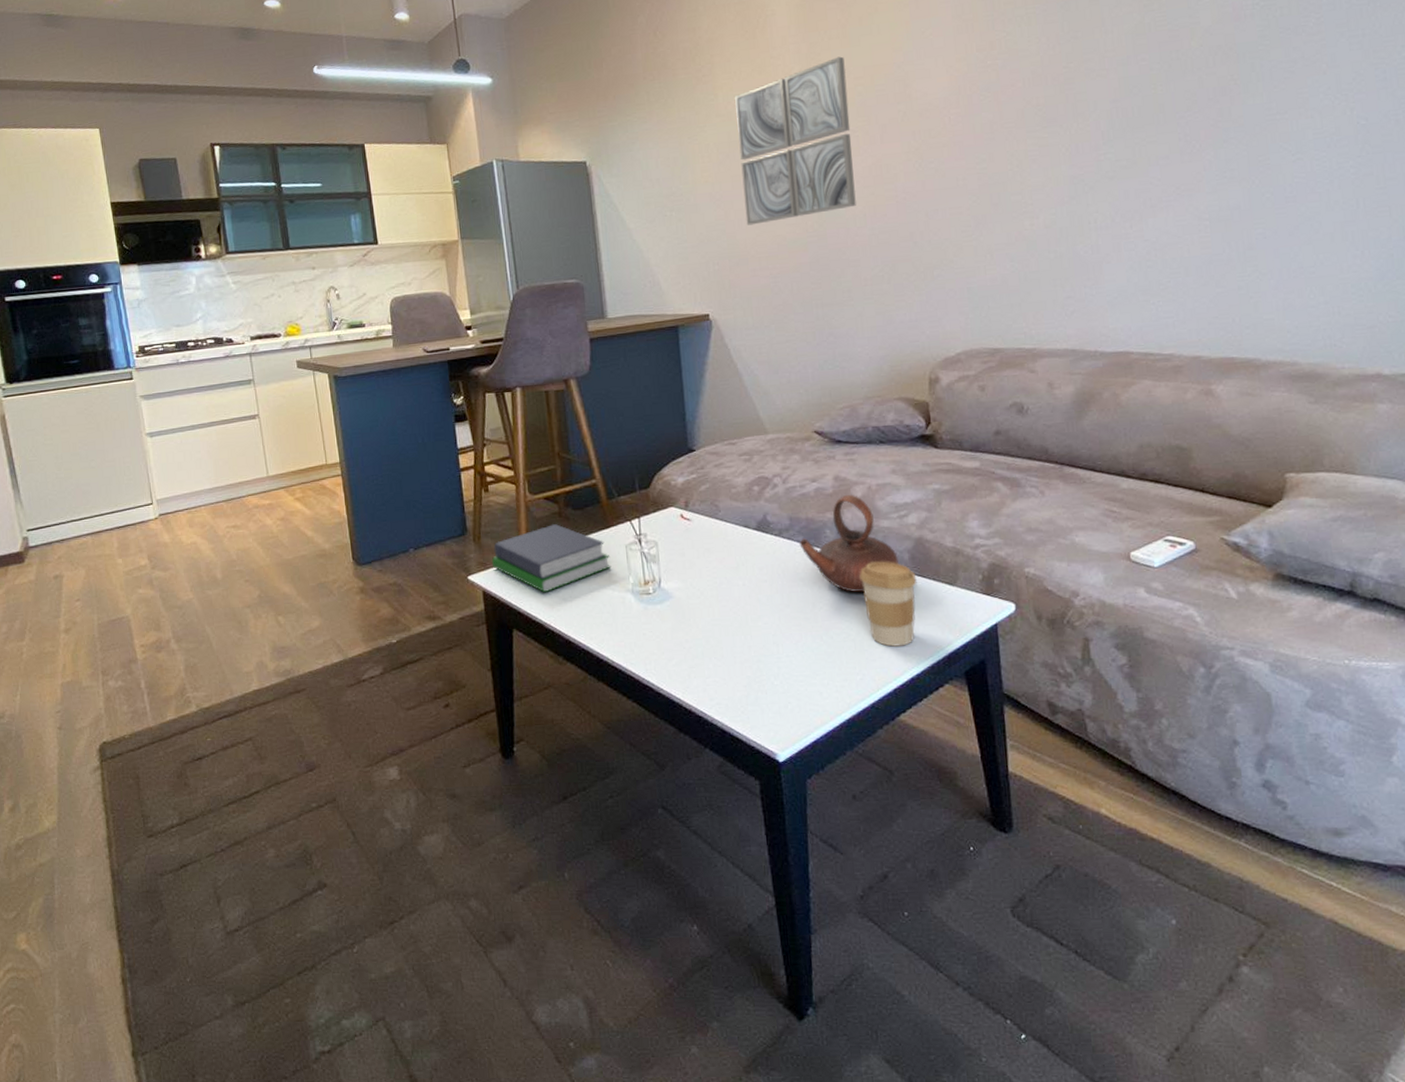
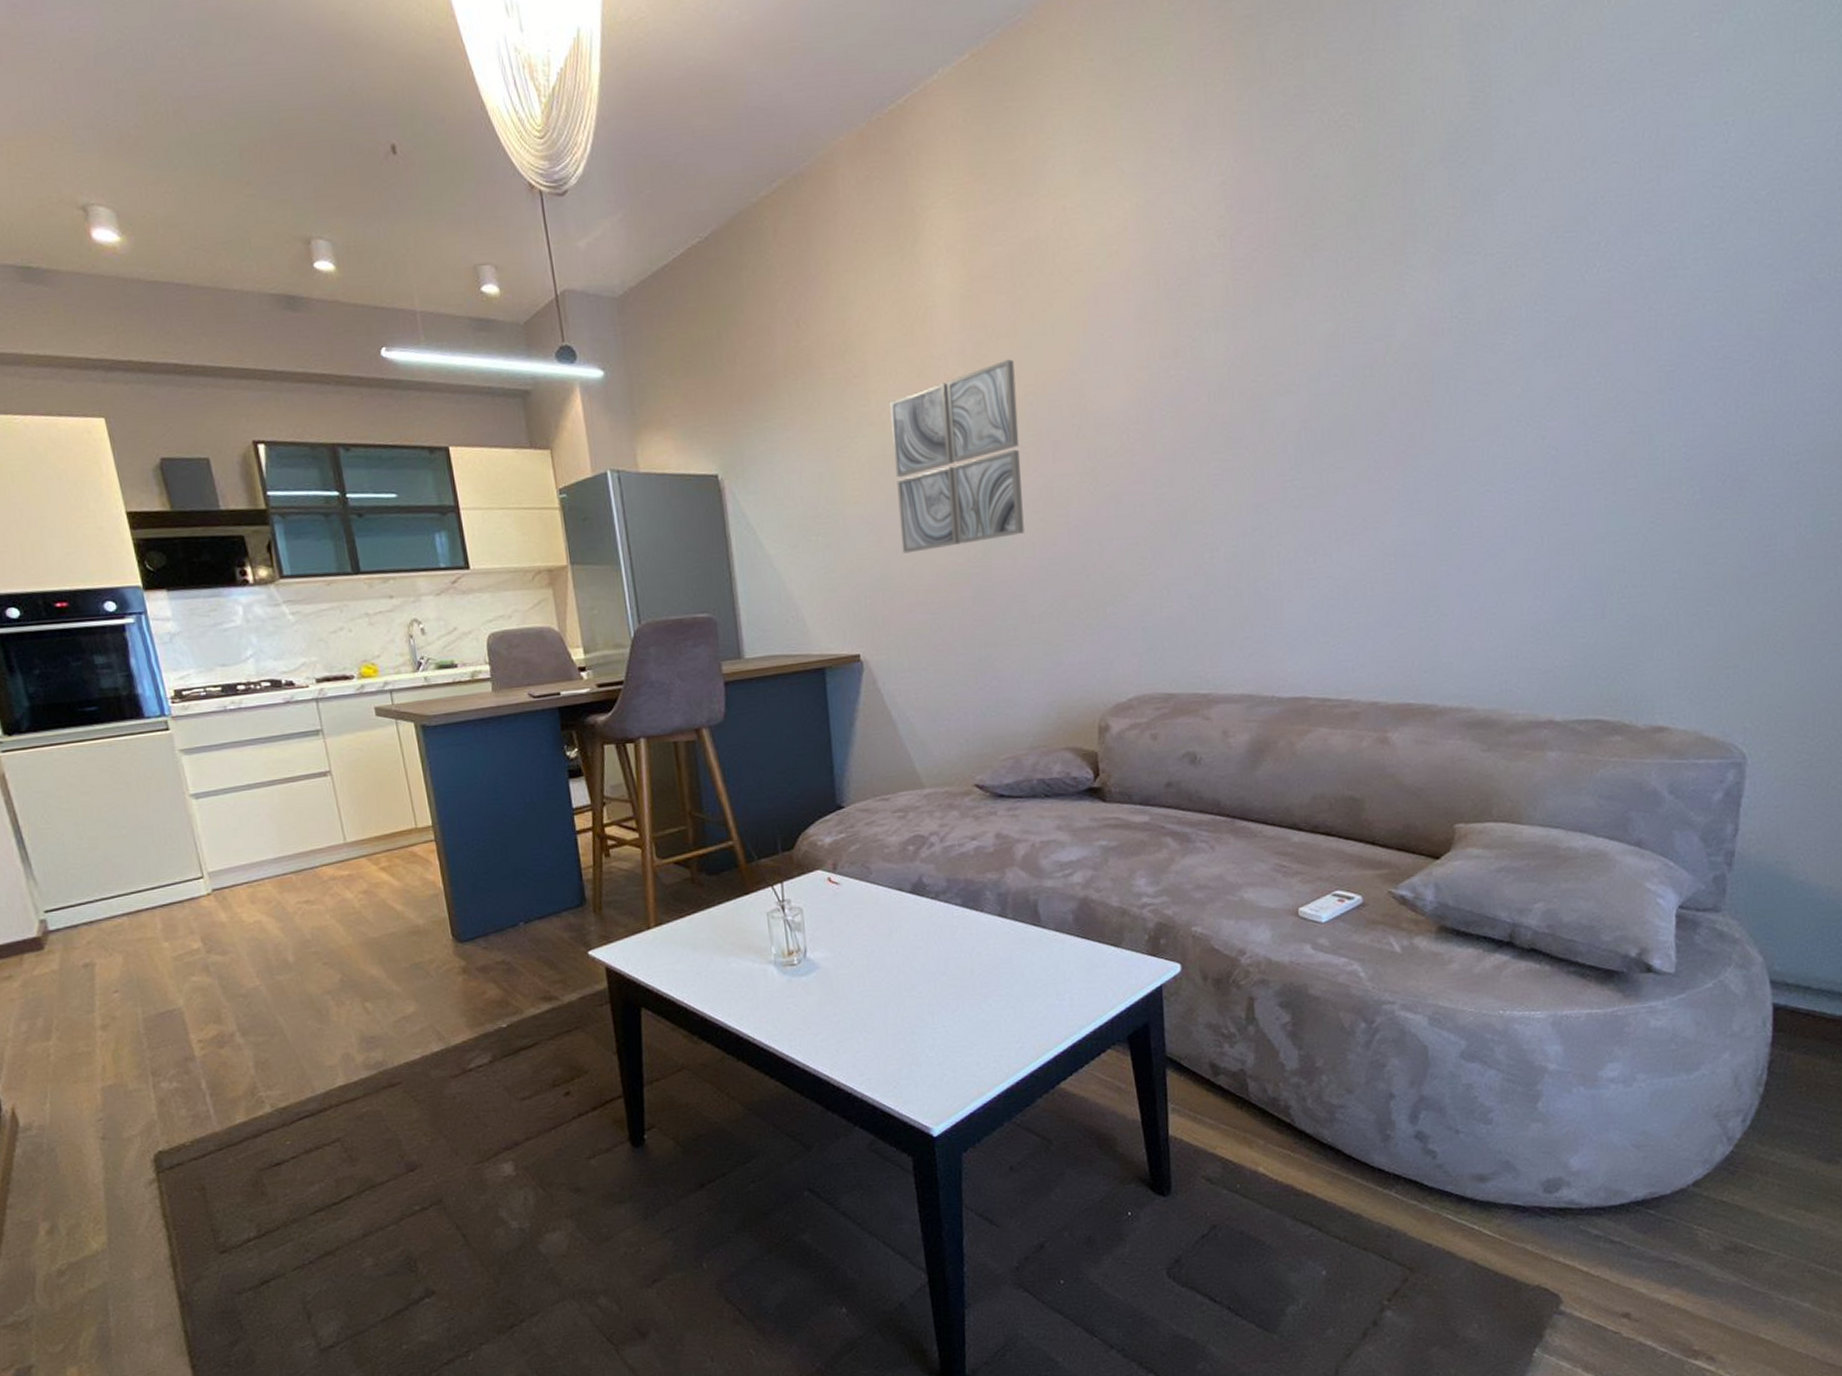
book: present [491,524,611,593] -> none [615,891,751,968]
teapot: present [799,494,898,593] -> none [957,852,1062,957]
coffee cup: present [859,561,917,647] -> none [1021,923,1081,1013]

